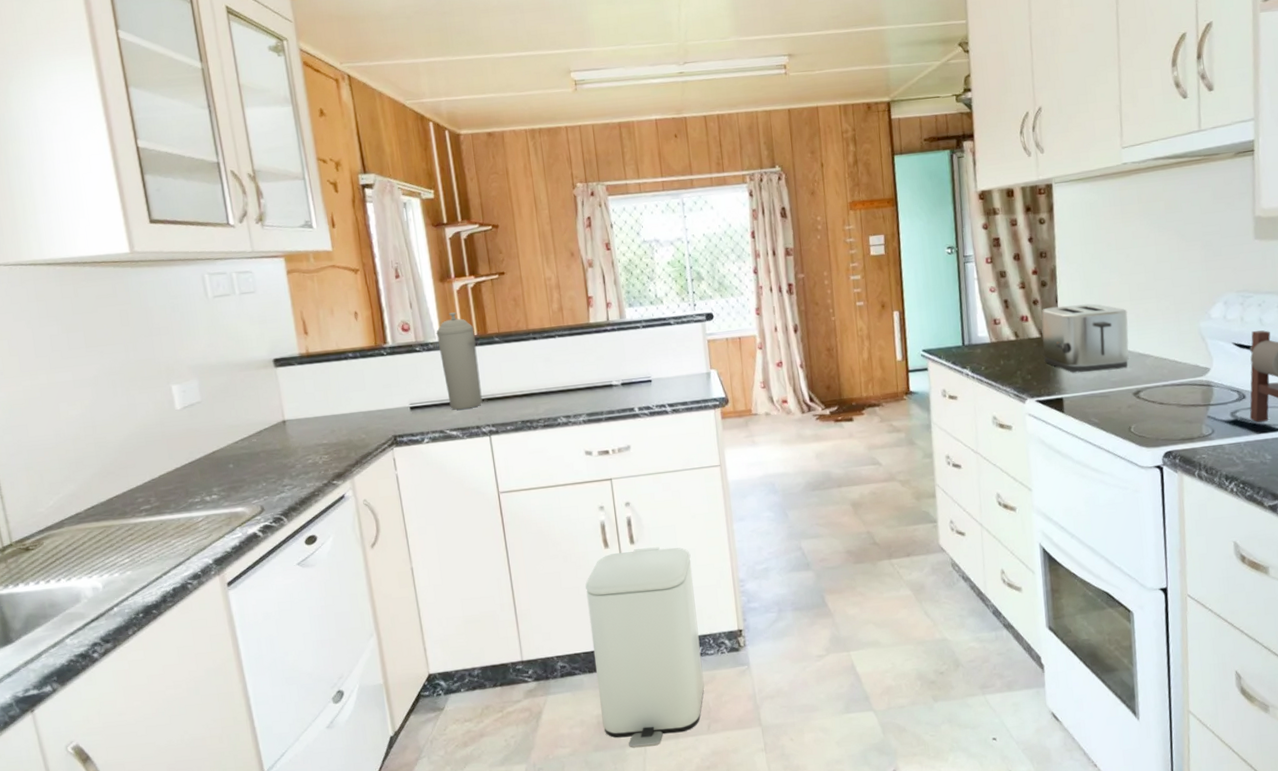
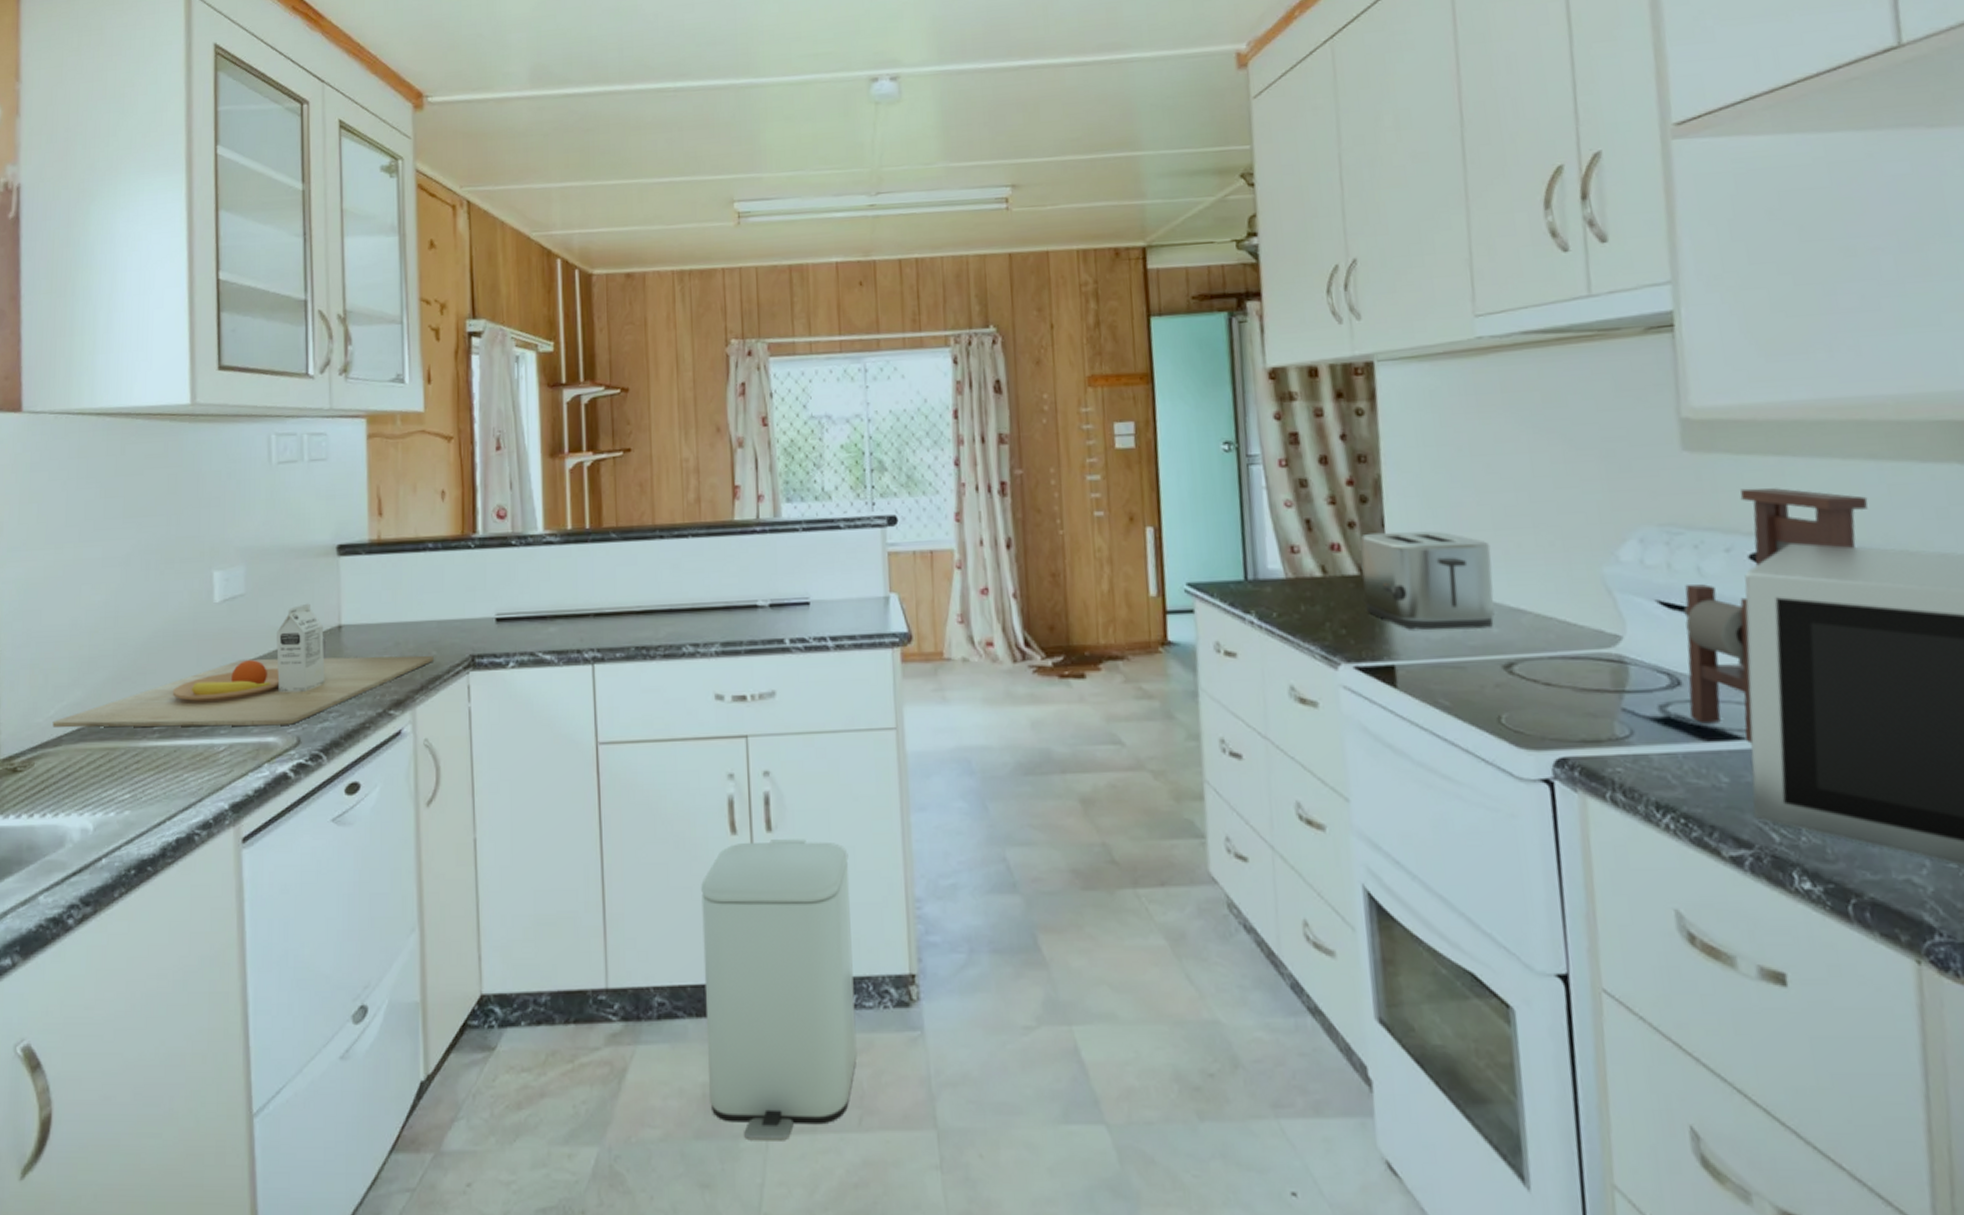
cutting board: none [53,405,364,514] -> present [52,603,434,728]
canister: present [435,312,483,410] -> none [538,497,588,626]

